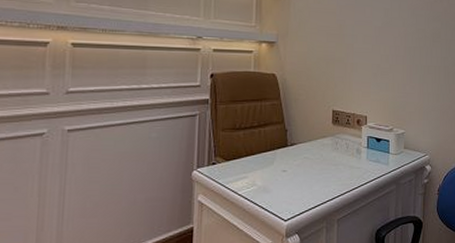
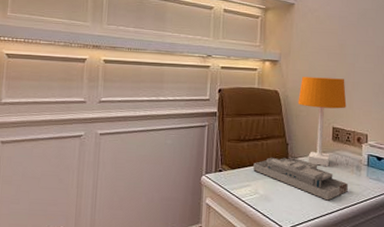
desk organizer: none [250,144,349,187] -> present [253,157,348,201]
desk lamp: none [296,58,346,152] -> present [297,76,347,167]

